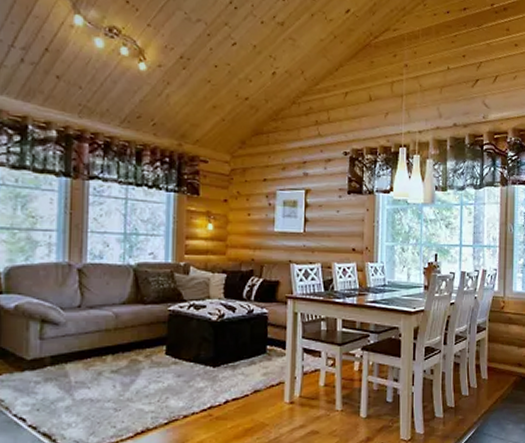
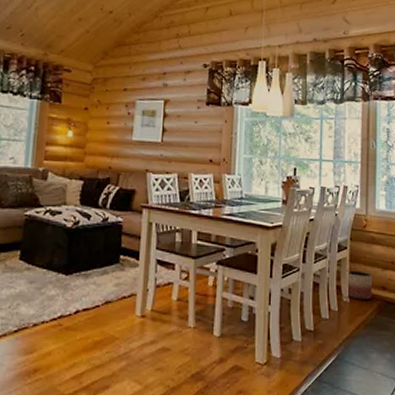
planter: none [485,349,509,377] -> present [346,270,373,300]

